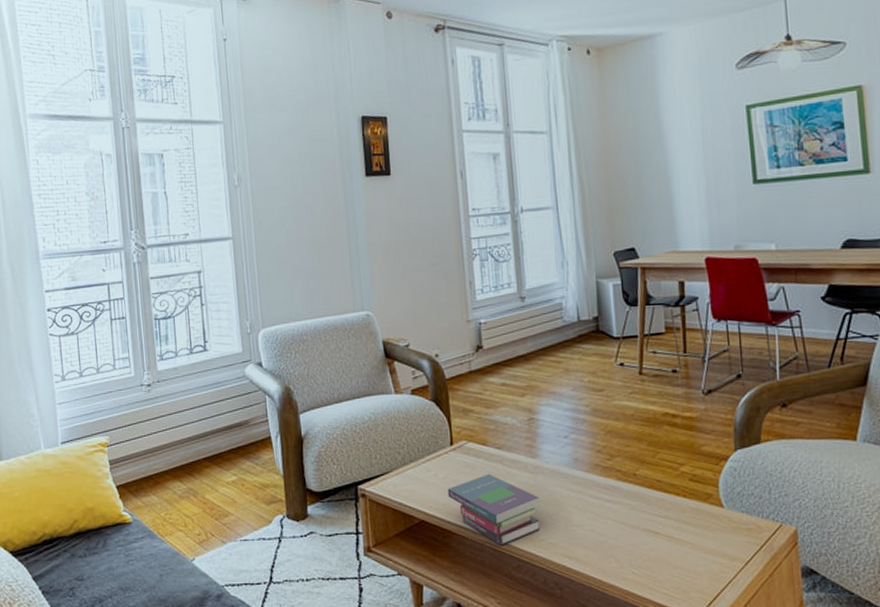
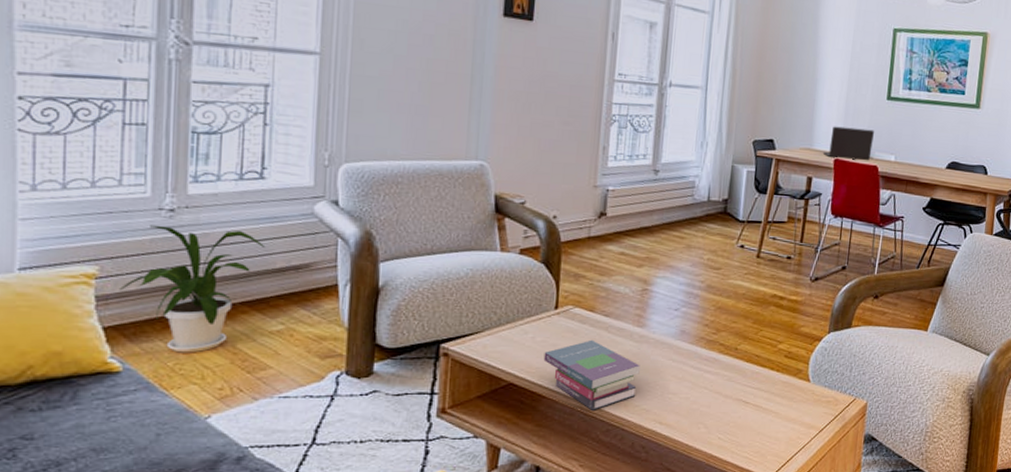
house plant: none [123,397,215,505] -> present [119,225,266,353]
laptop: none [691,219,747,258] -> present [822,126,874,161]

